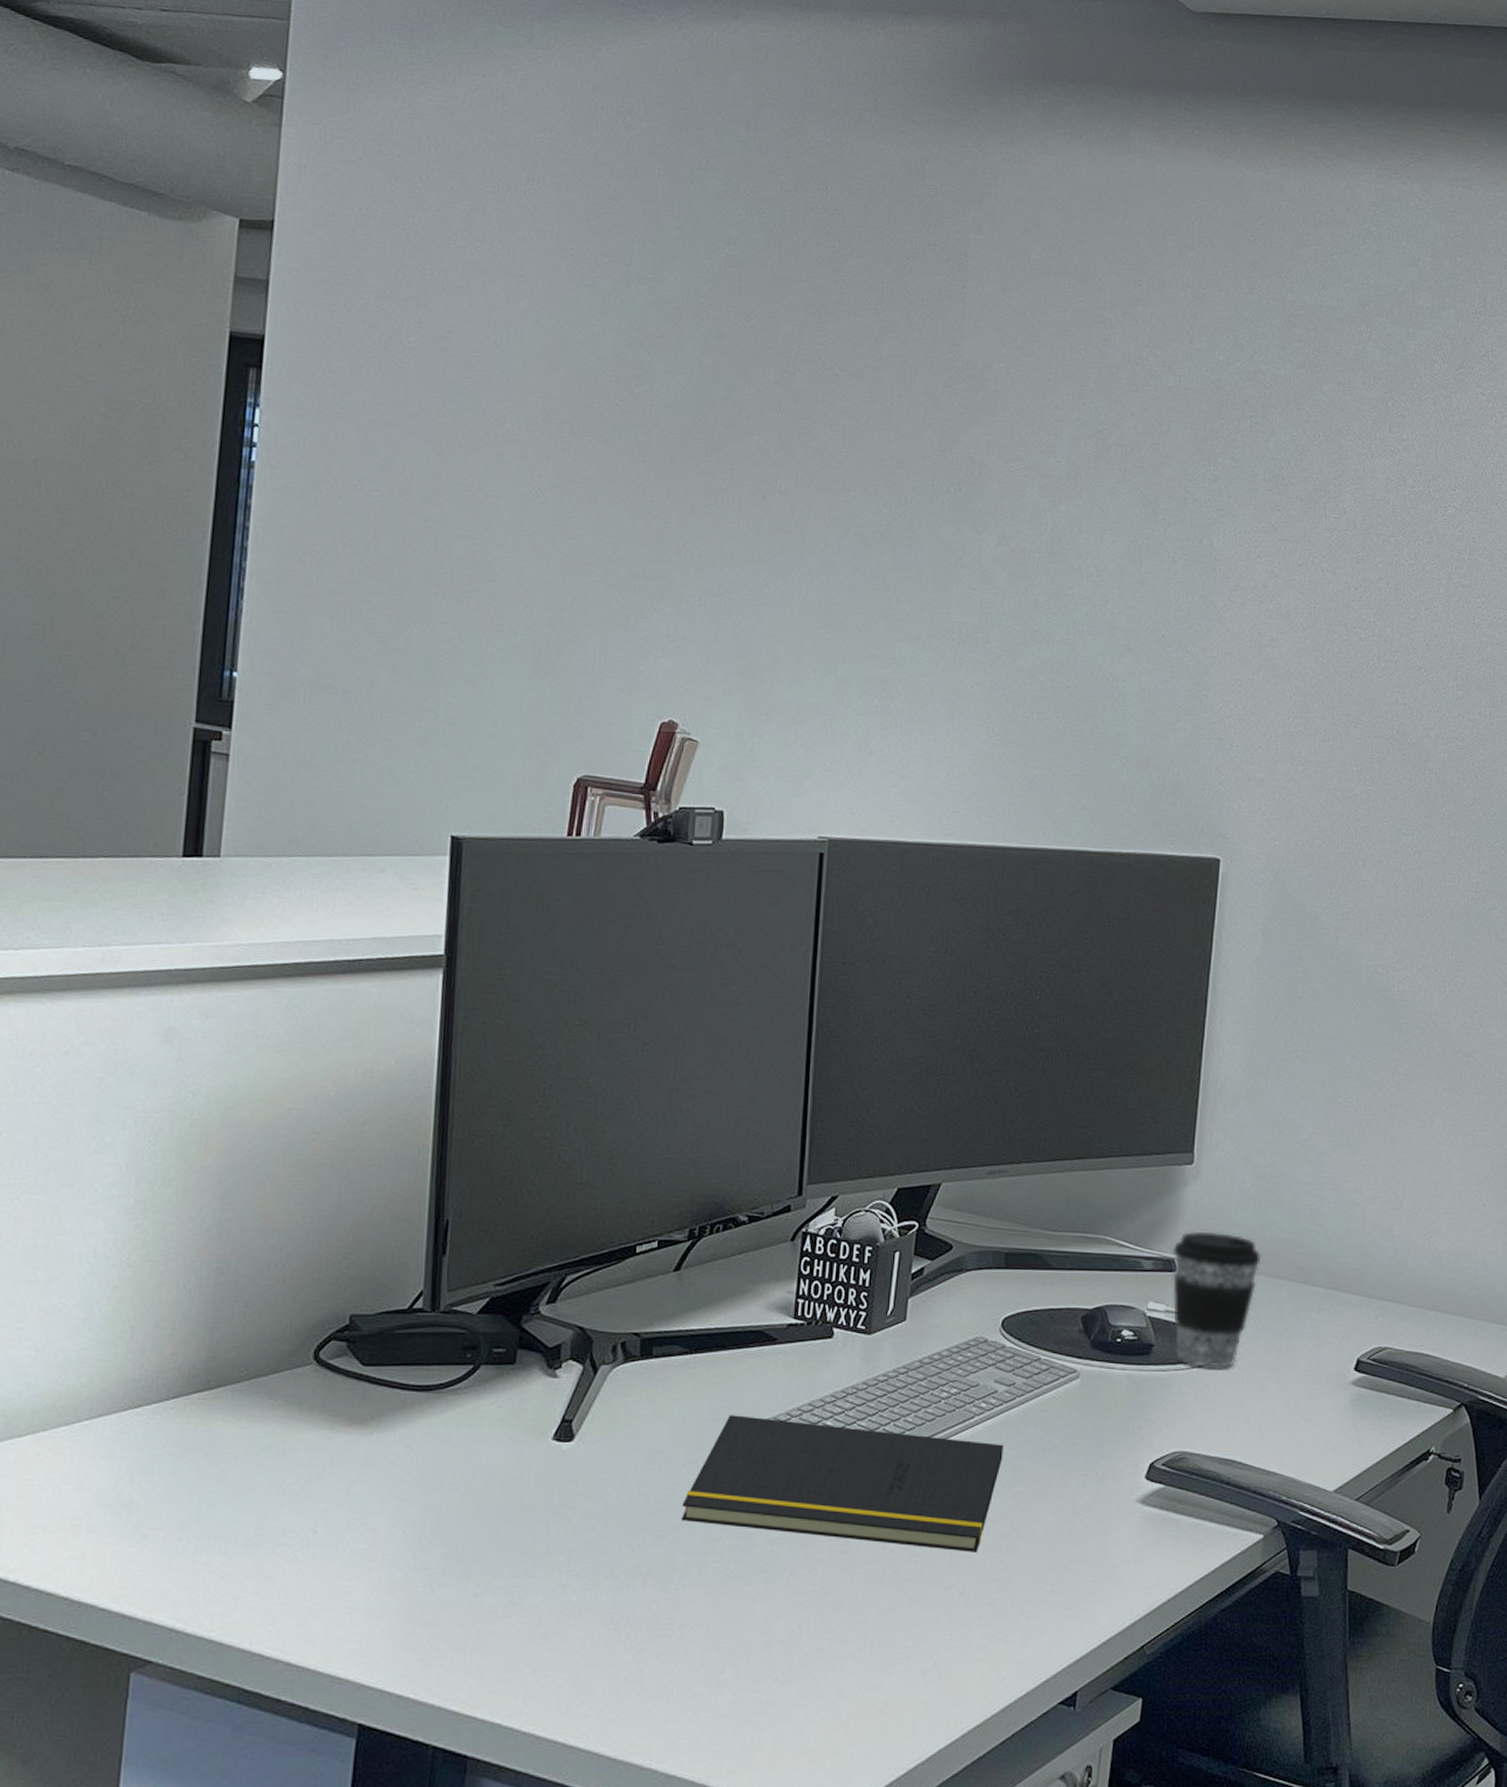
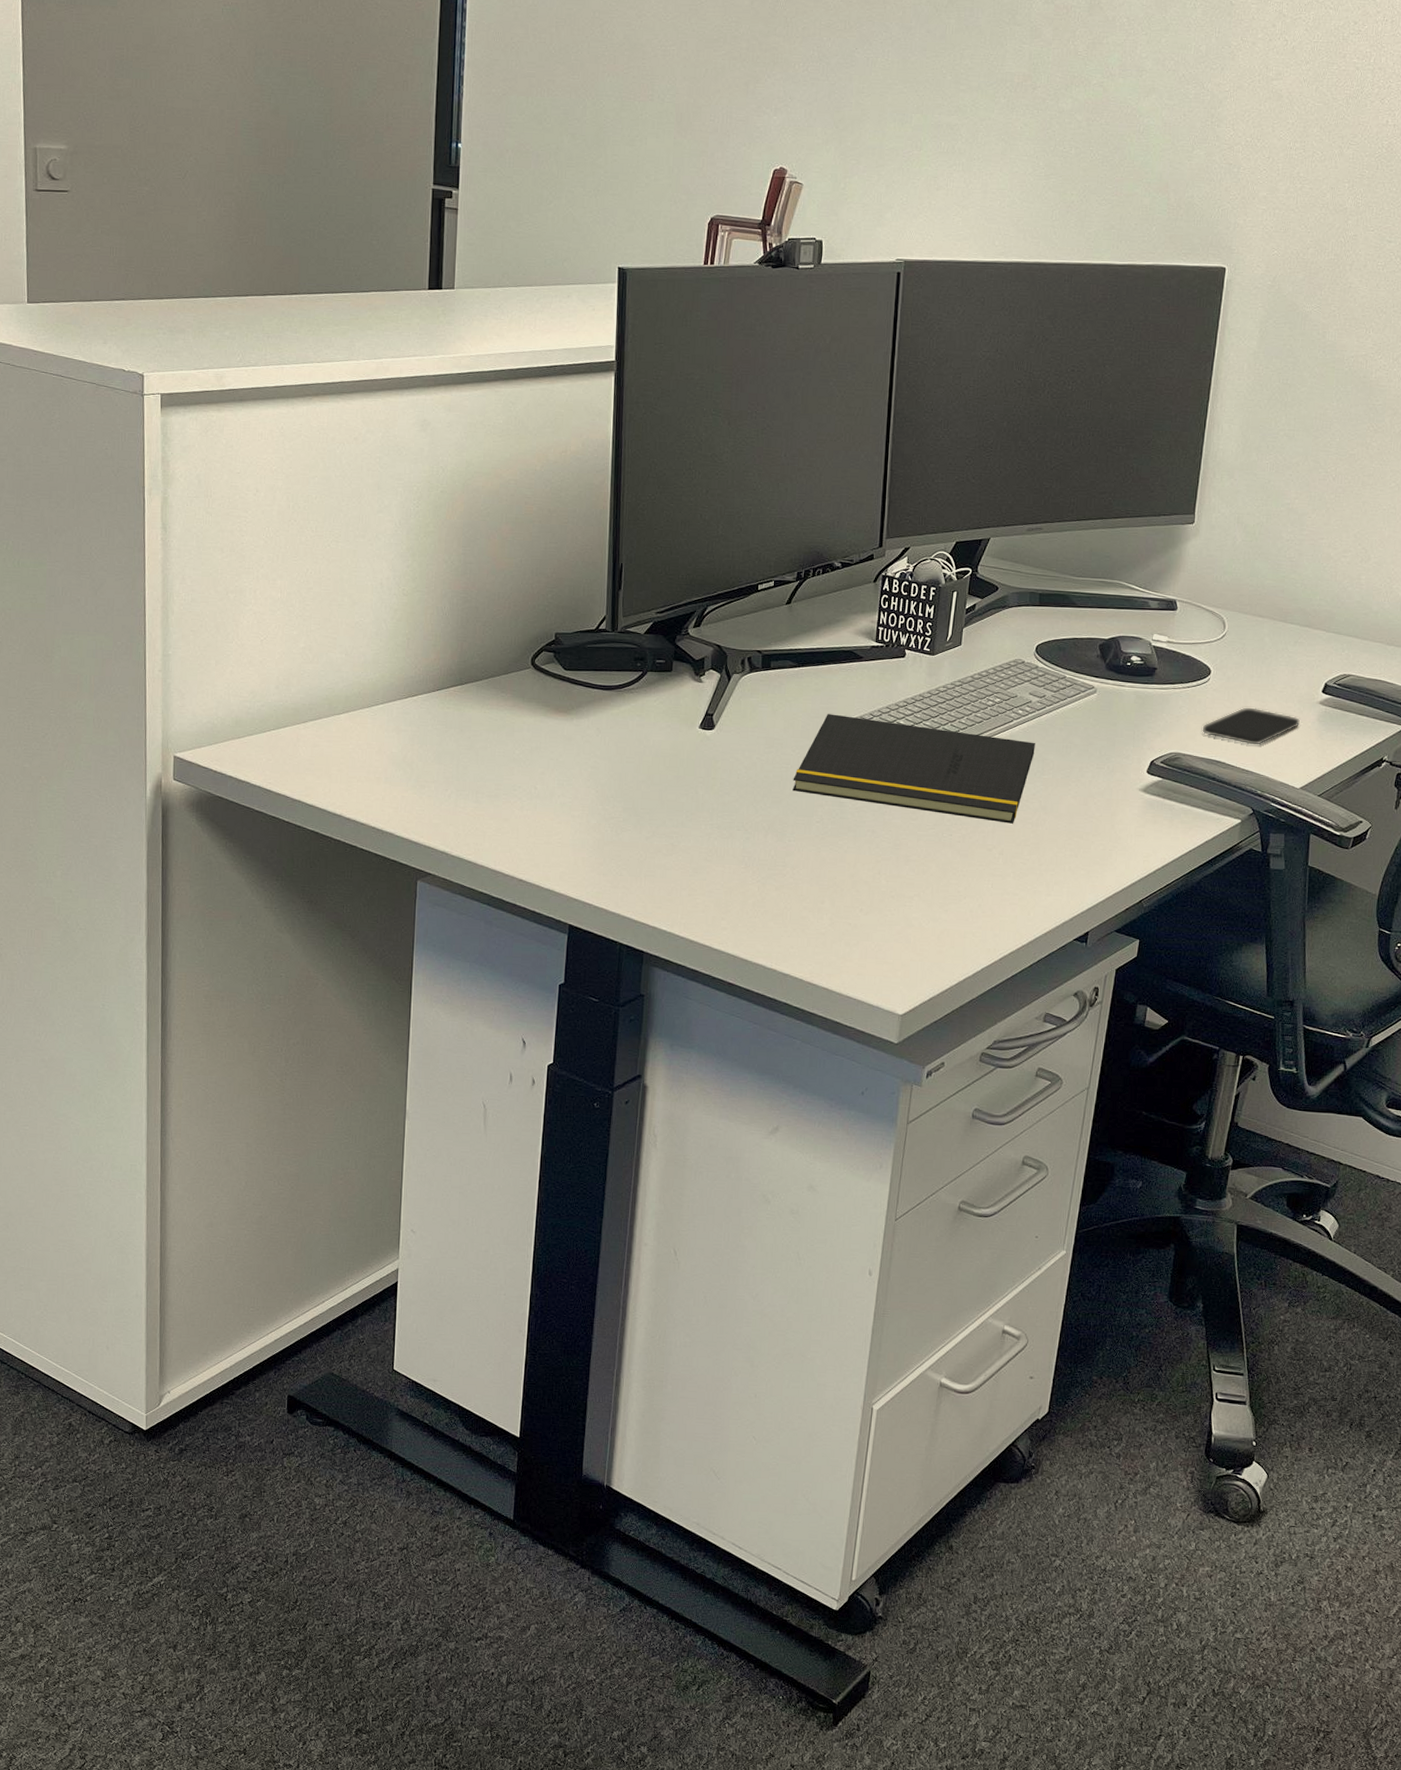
coffee cup: present [1172,1231,1262,1368] -> none [1173,578,1248,688]
smartphone: none [1212,1391,1331,1438] -> present [1202,707,1301,745]

